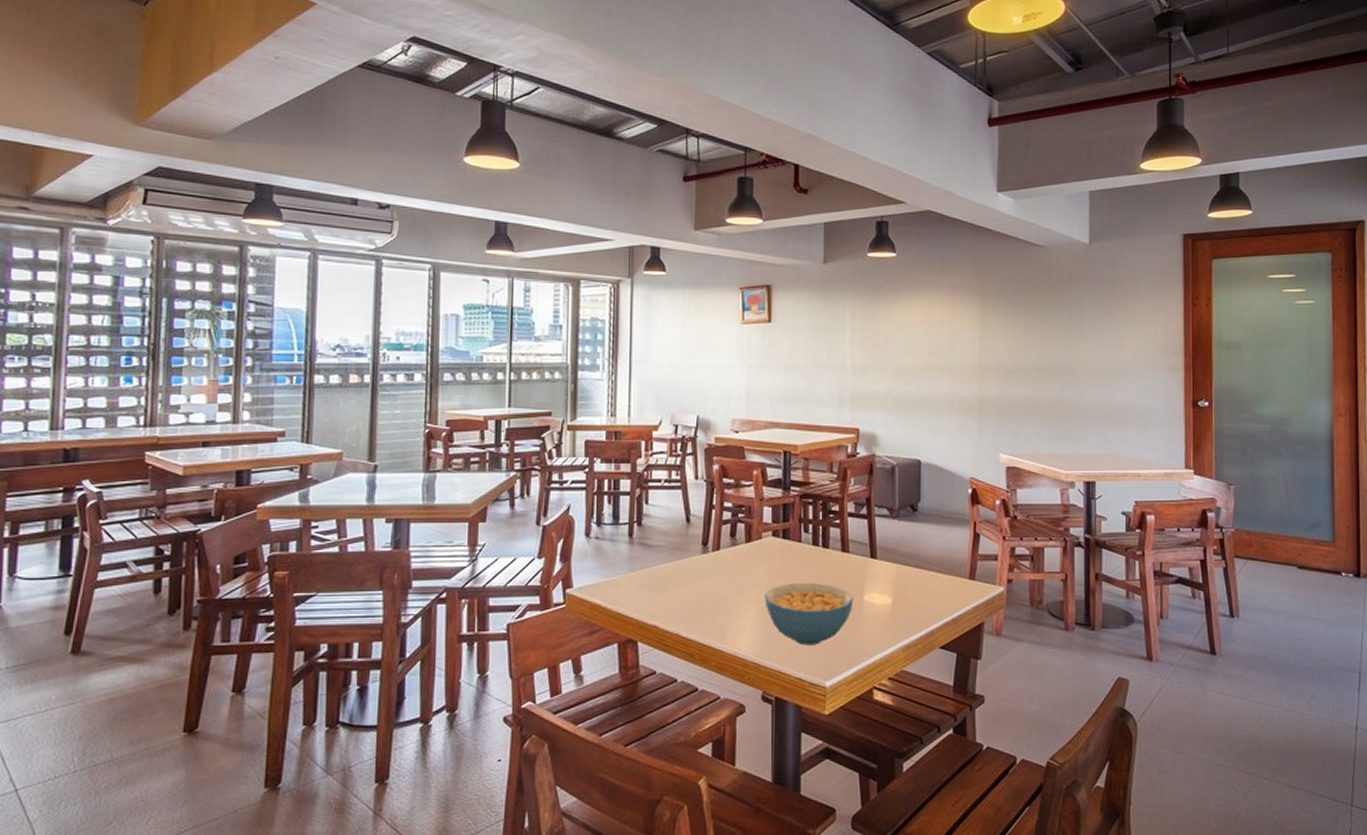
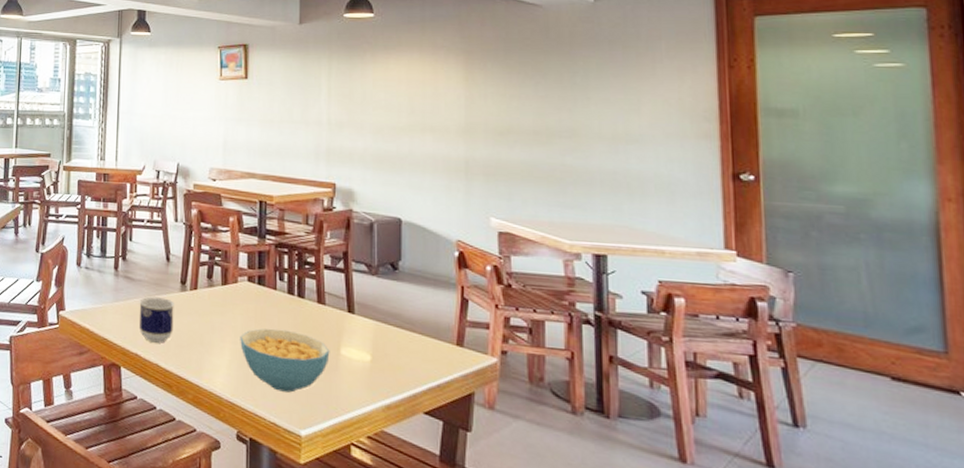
cup: none [657,562,695,611] -> present [139,296,174,343]

